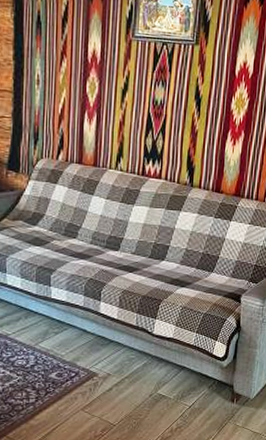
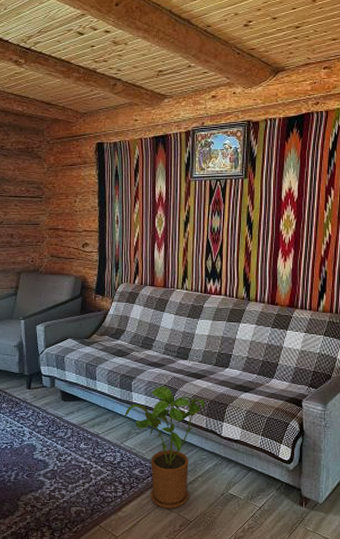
house plant: none [40,280,137,414] -> present [124,386,206,509]

